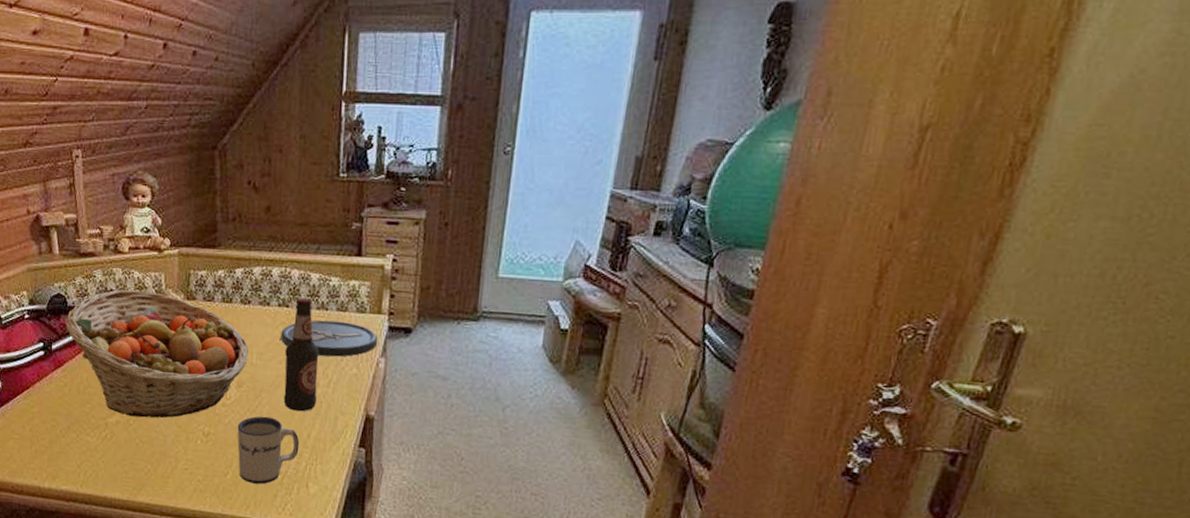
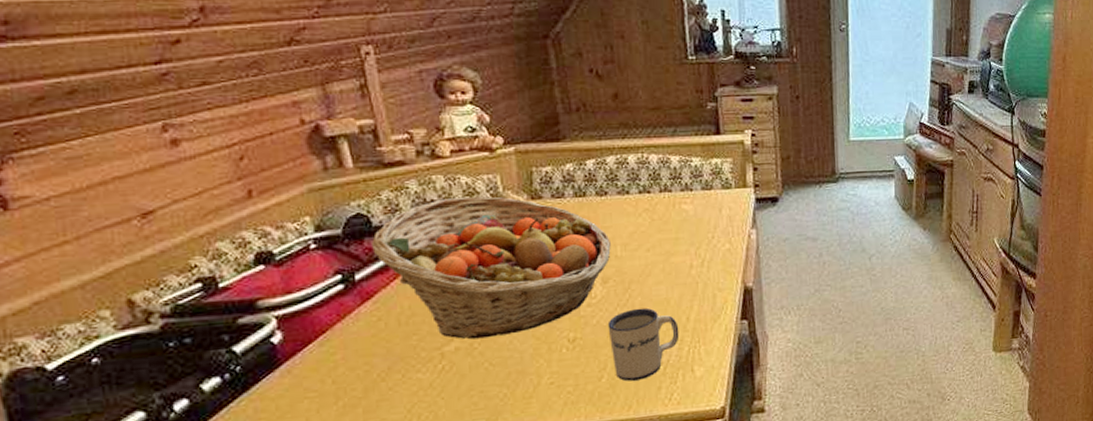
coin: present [281,320,378,357] -> none [645,199,747,237]
bottle: present [283,298,319,412] -> none [652,181,693,297]

